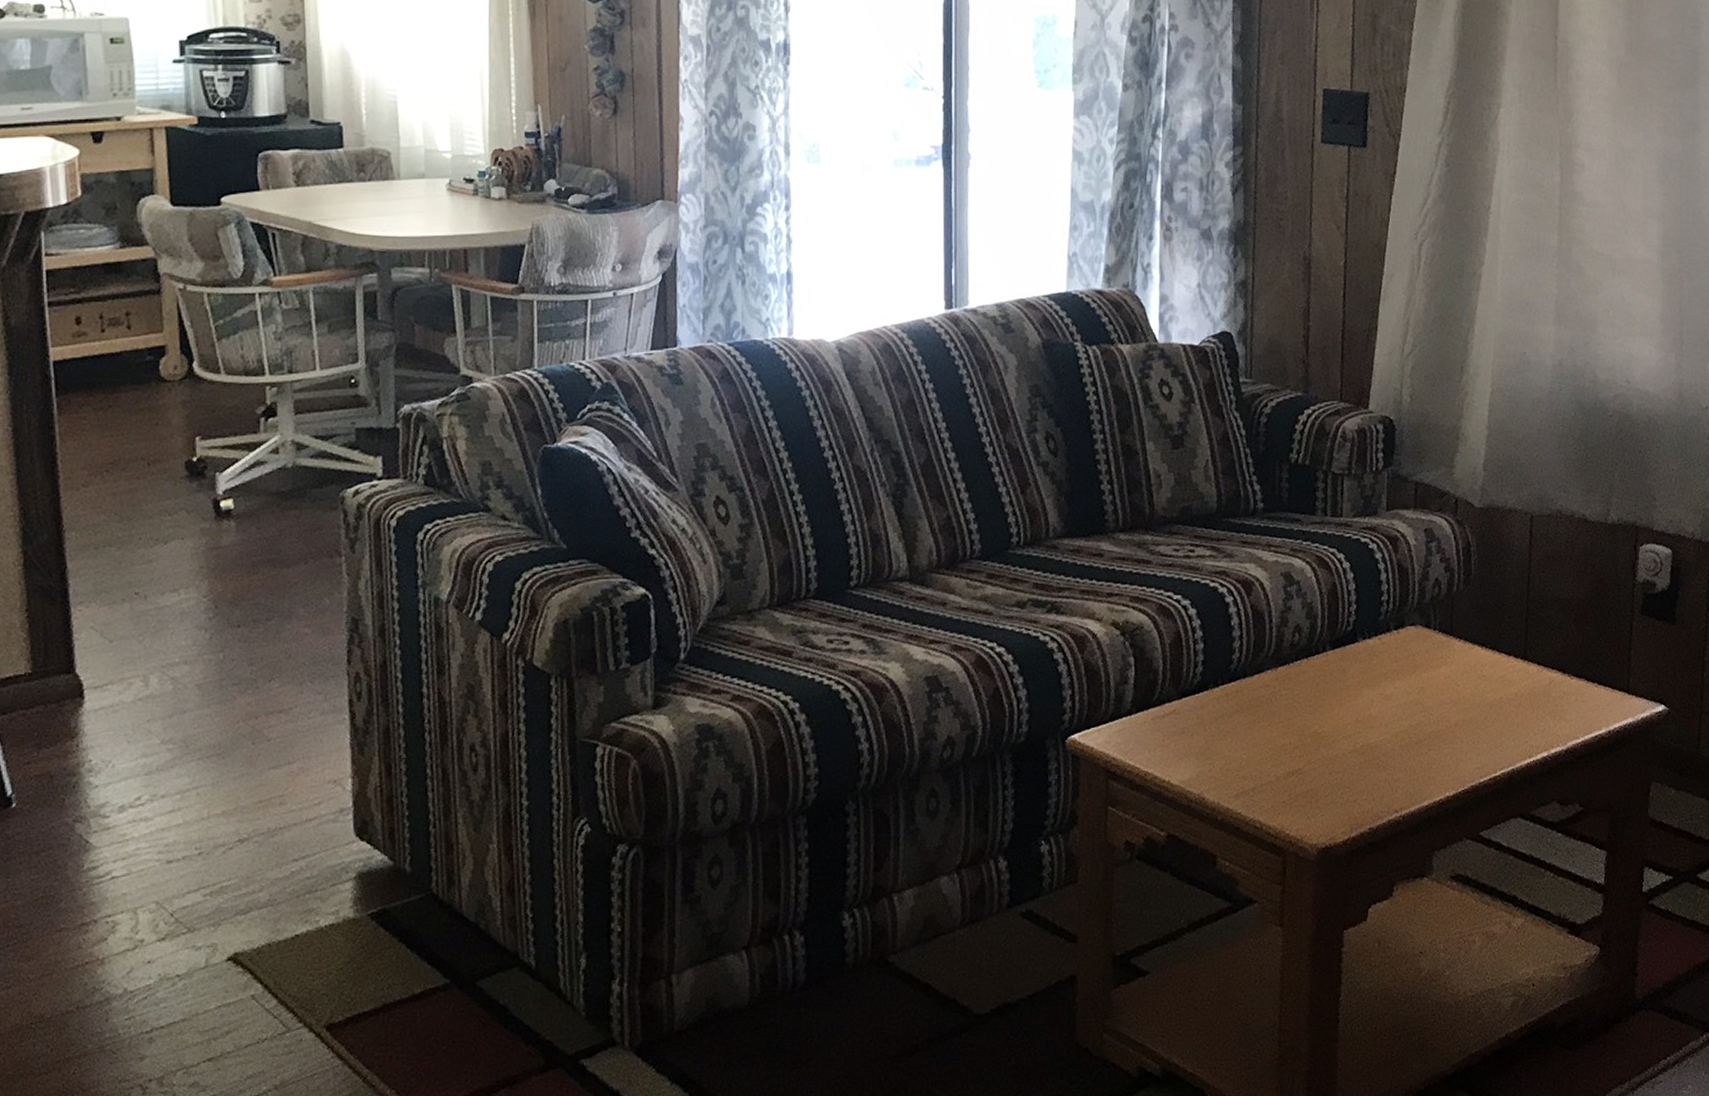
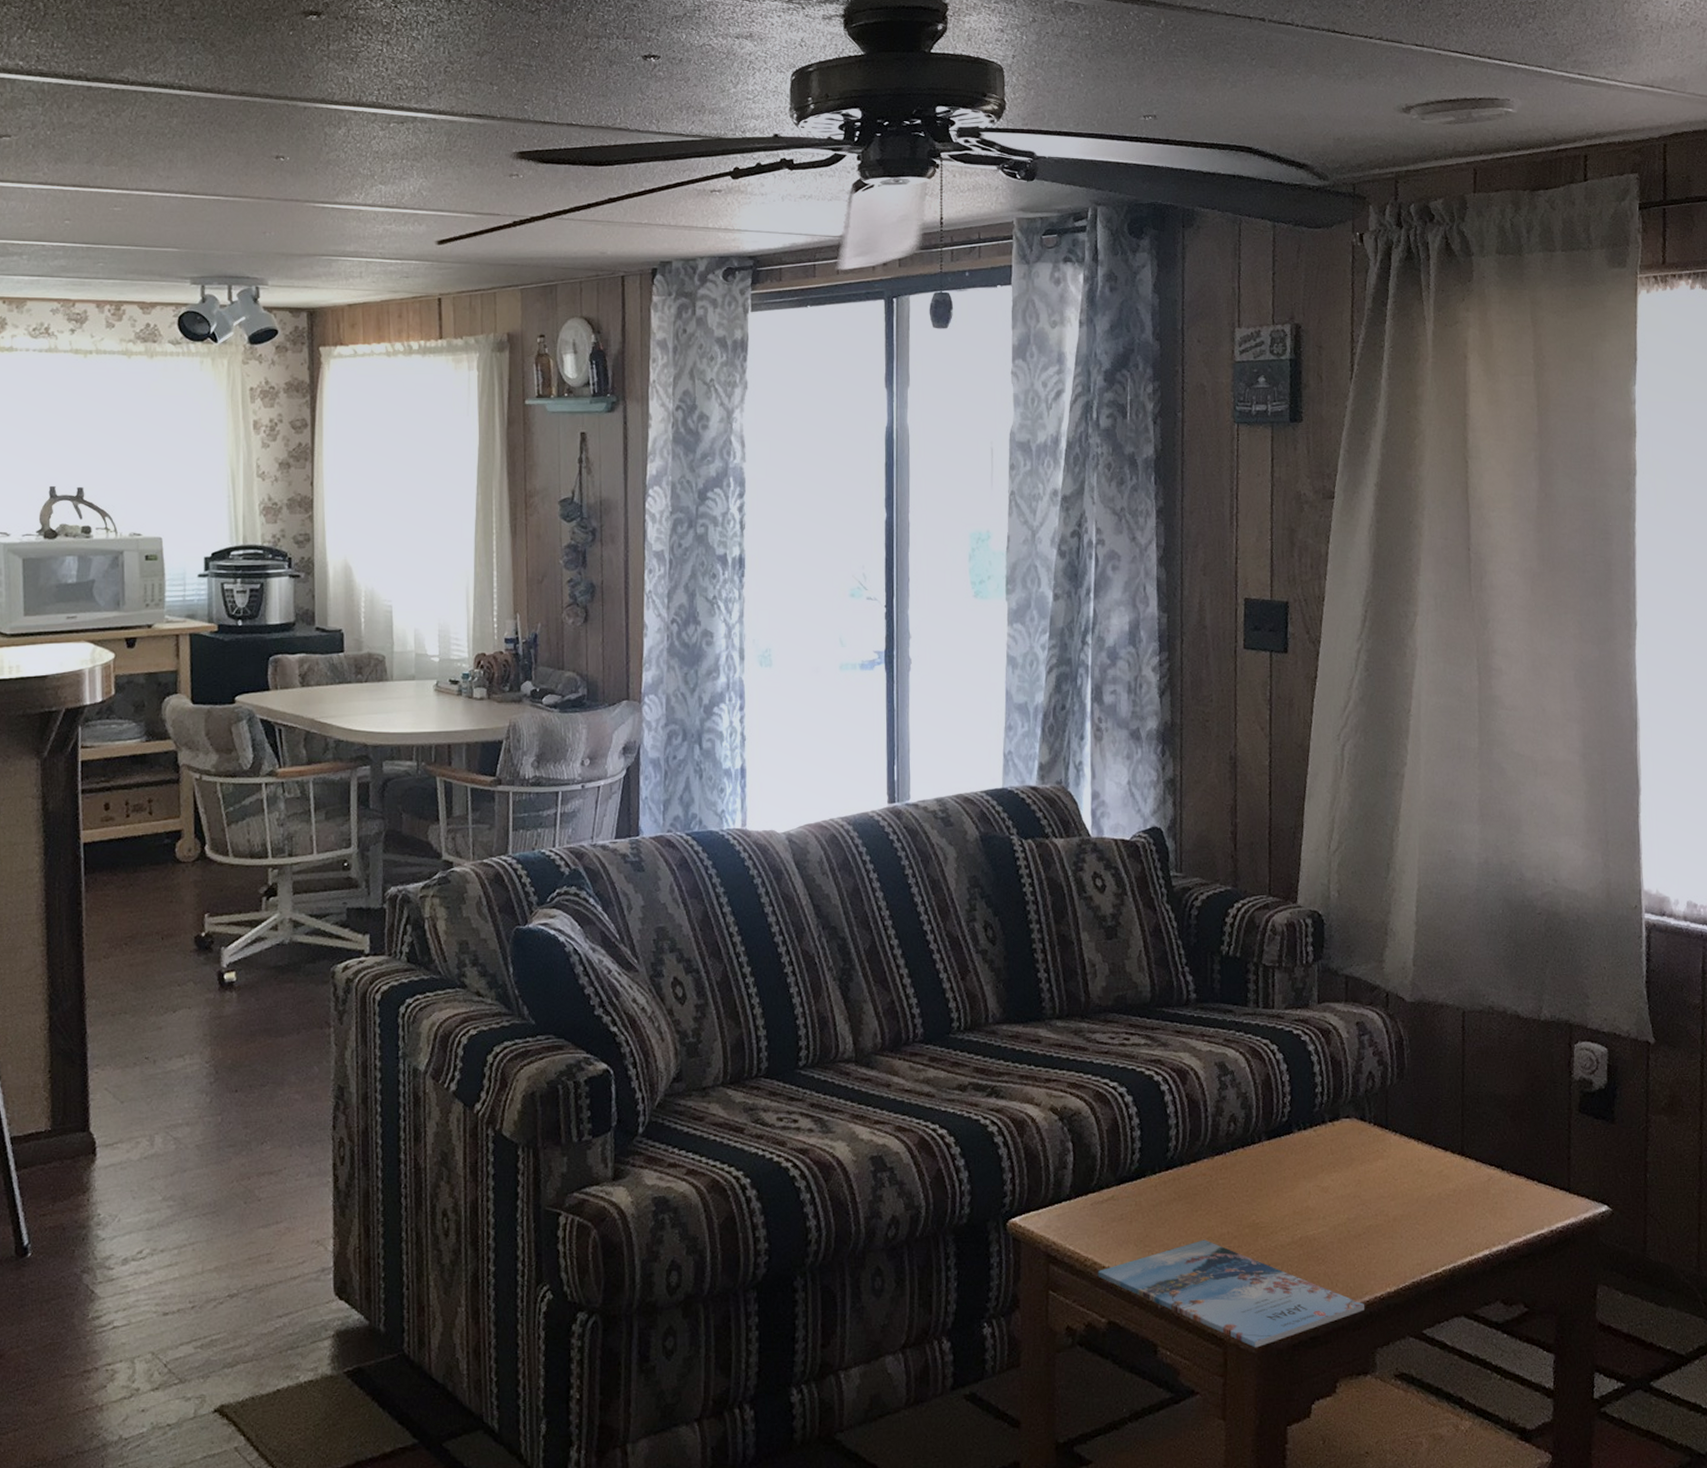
magazine: none [1157,750,1424,856] -> present [1097,1239,1365,1348]

